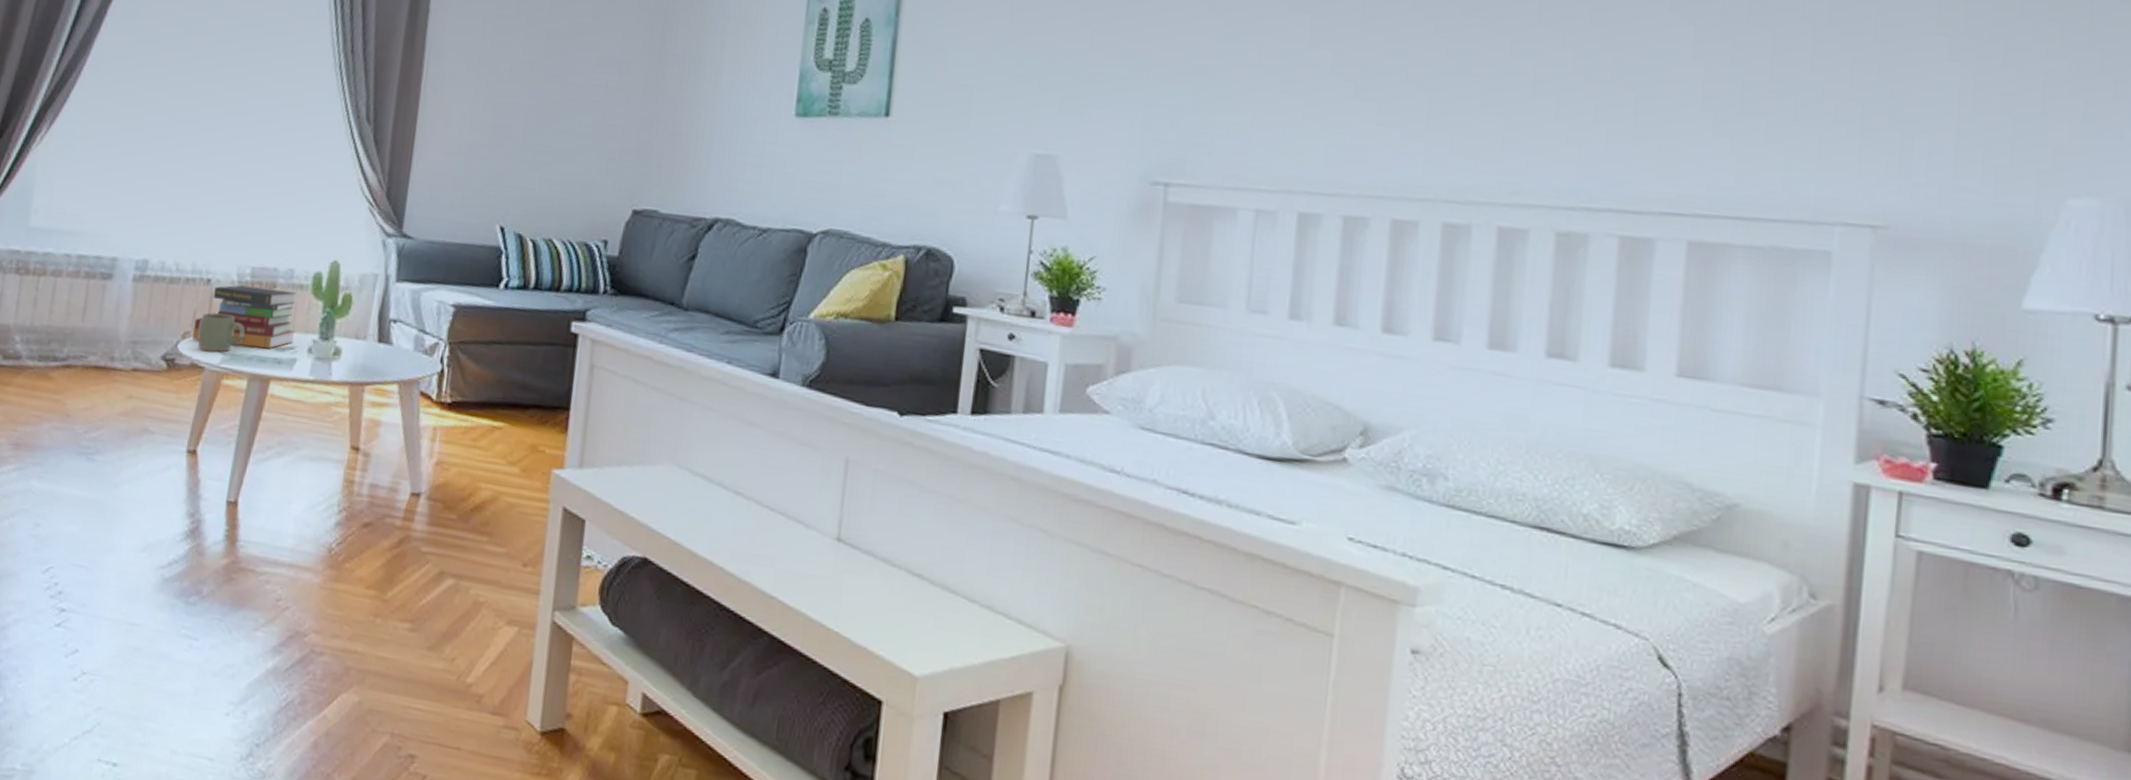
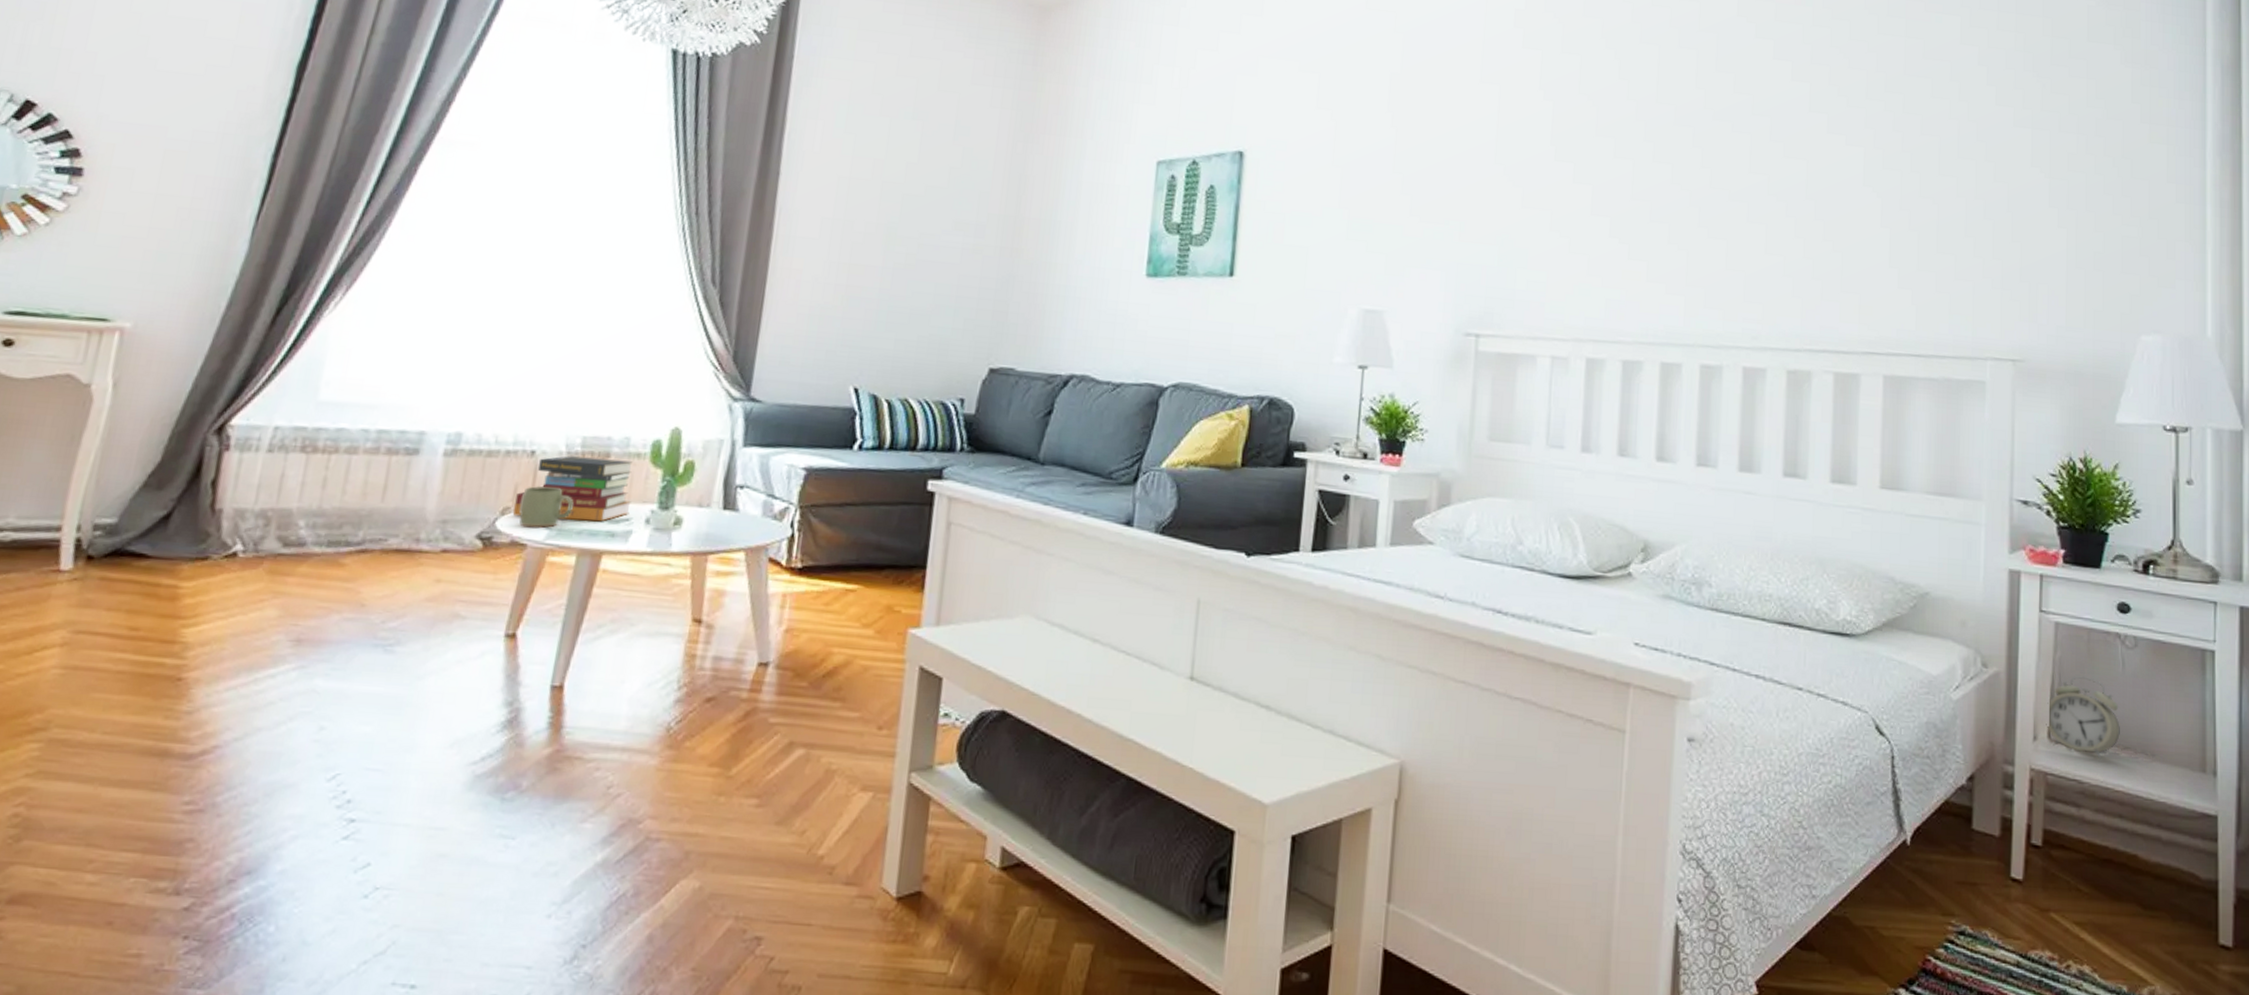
alarm clock: none [1897,618,2007,724] -> present [2046,676,2120,760]

